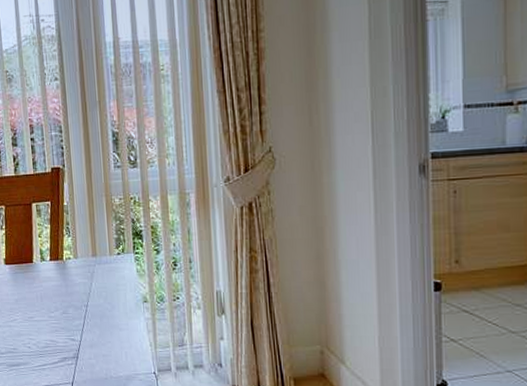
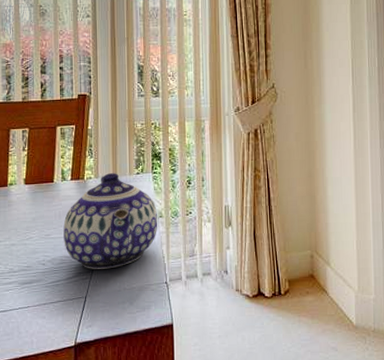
teapot: none [45,253,143,355] -> present [63,173,158,269]

